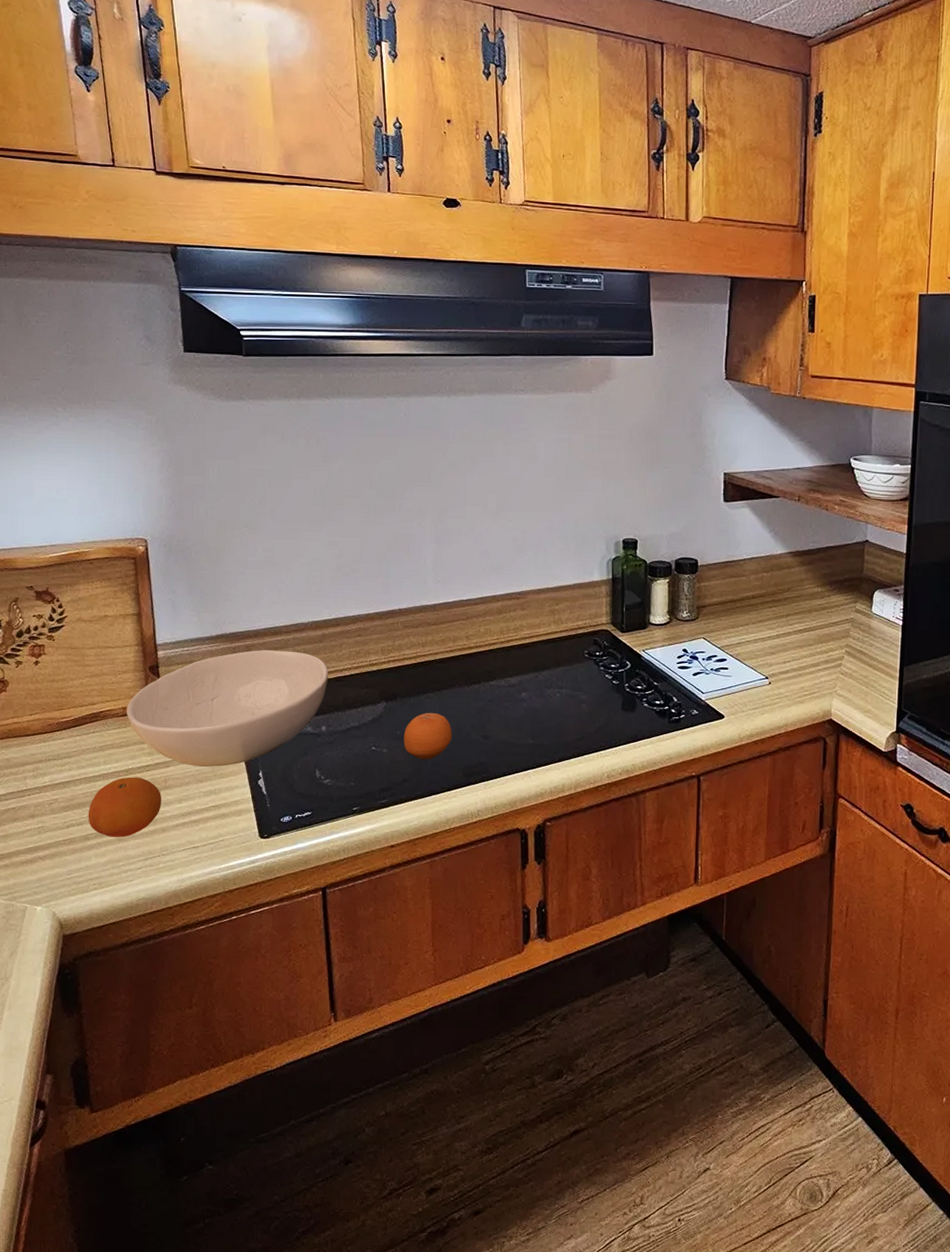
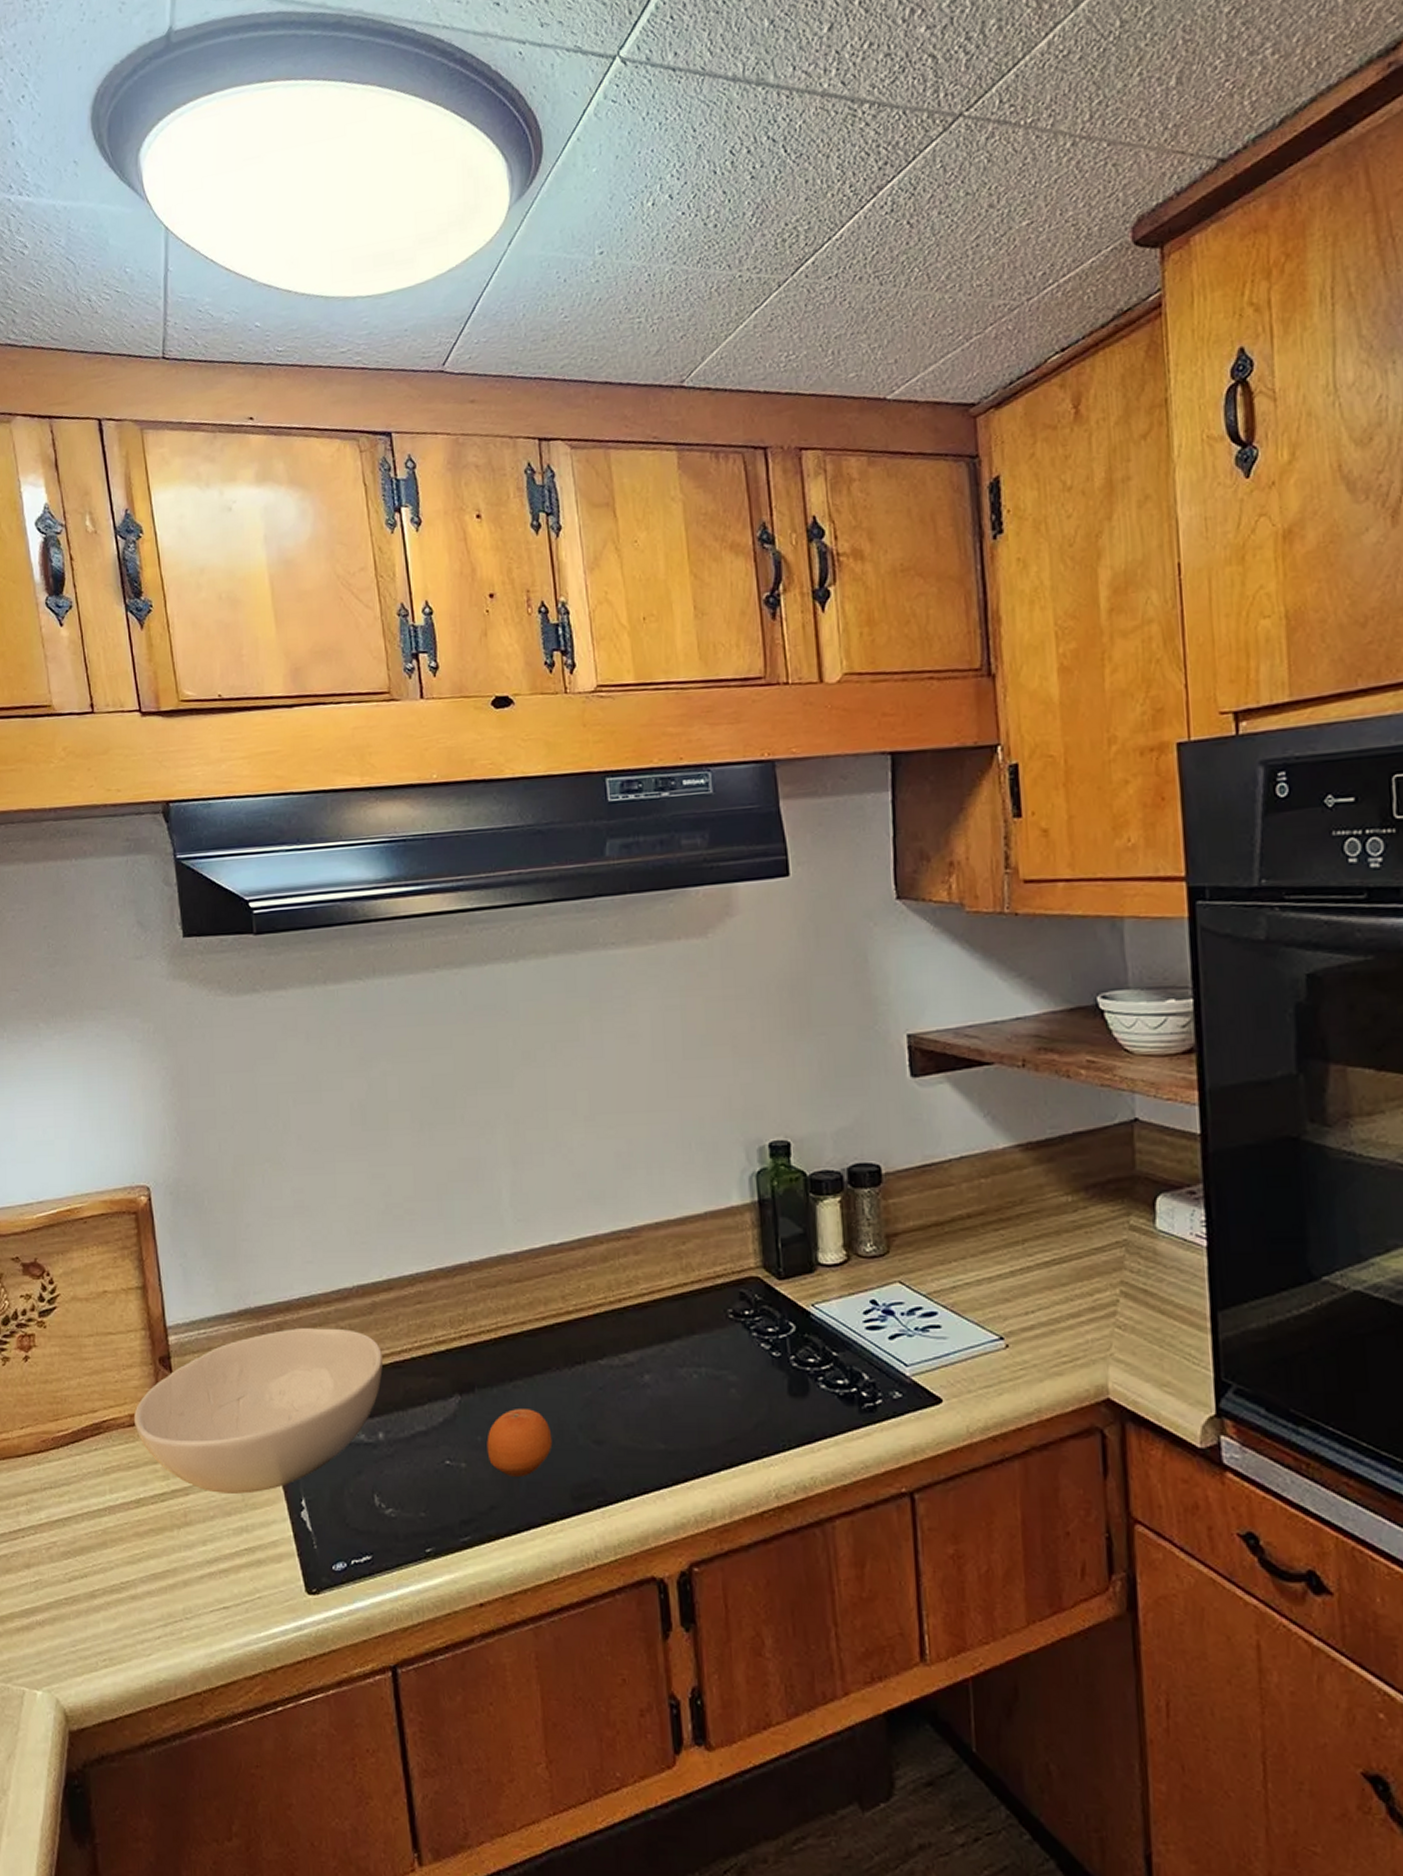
fruit: present [88,777,161,837] -> none [93,1509,181,1594]

